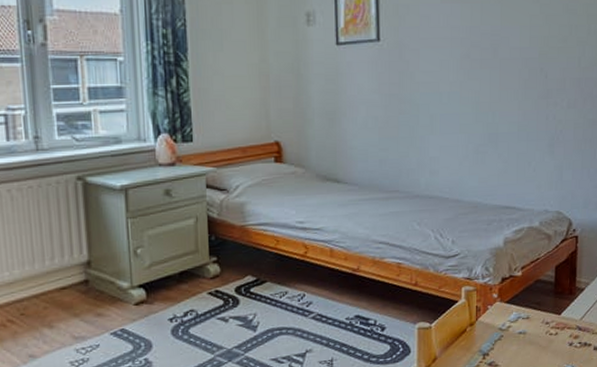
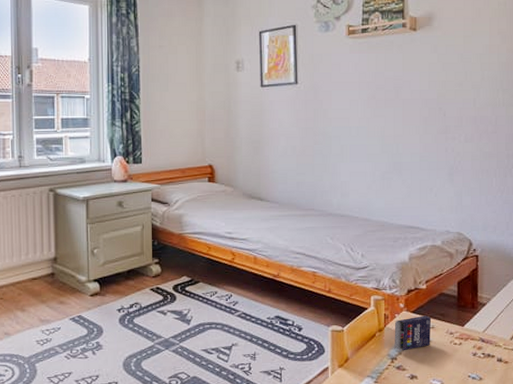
crayon box: none [486,305,526,347] -> present [394,315,431,352]

